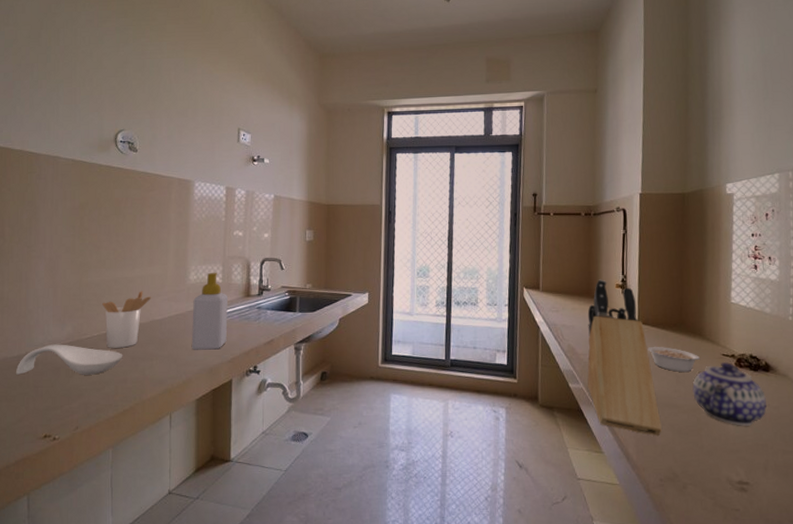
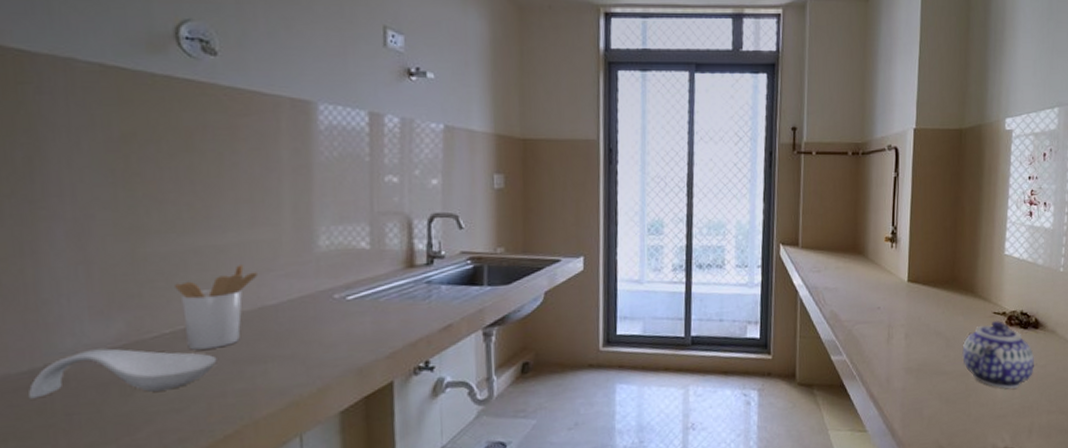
soap bottle: present [191,272,229,350] -> none [326,234,383,345]
knife block: present [587,279,662,437] -> none [851,231,929,408]
legume: present [647,346,701,373] -> none [917,307,972,335]

